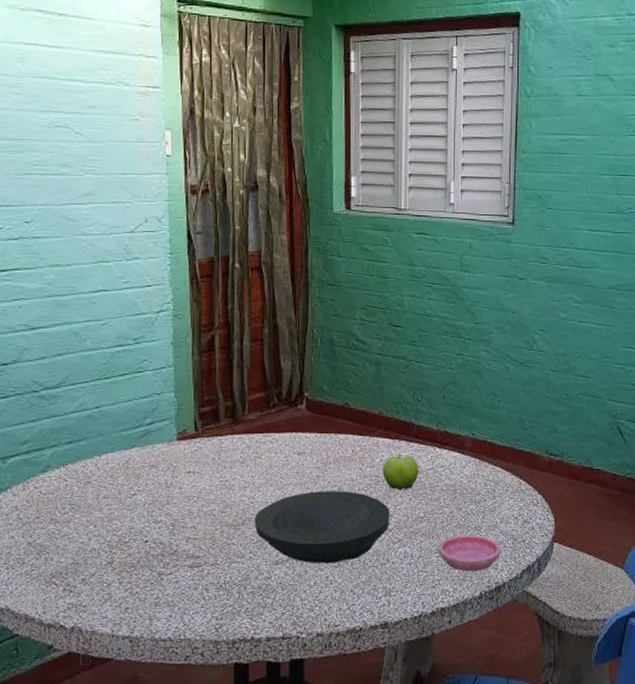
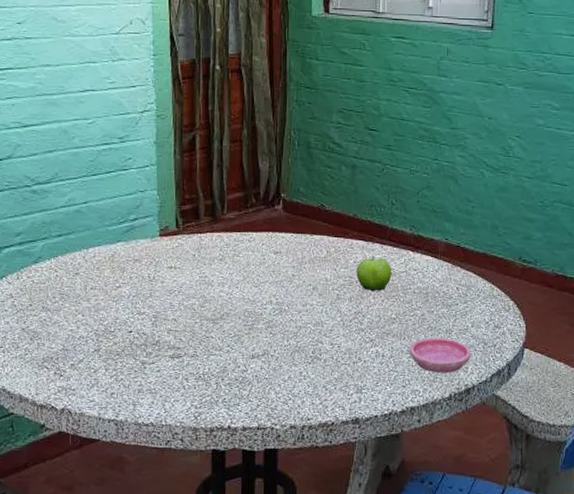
plate: present [254,491,390,564] -> none [232,289,363,360]

